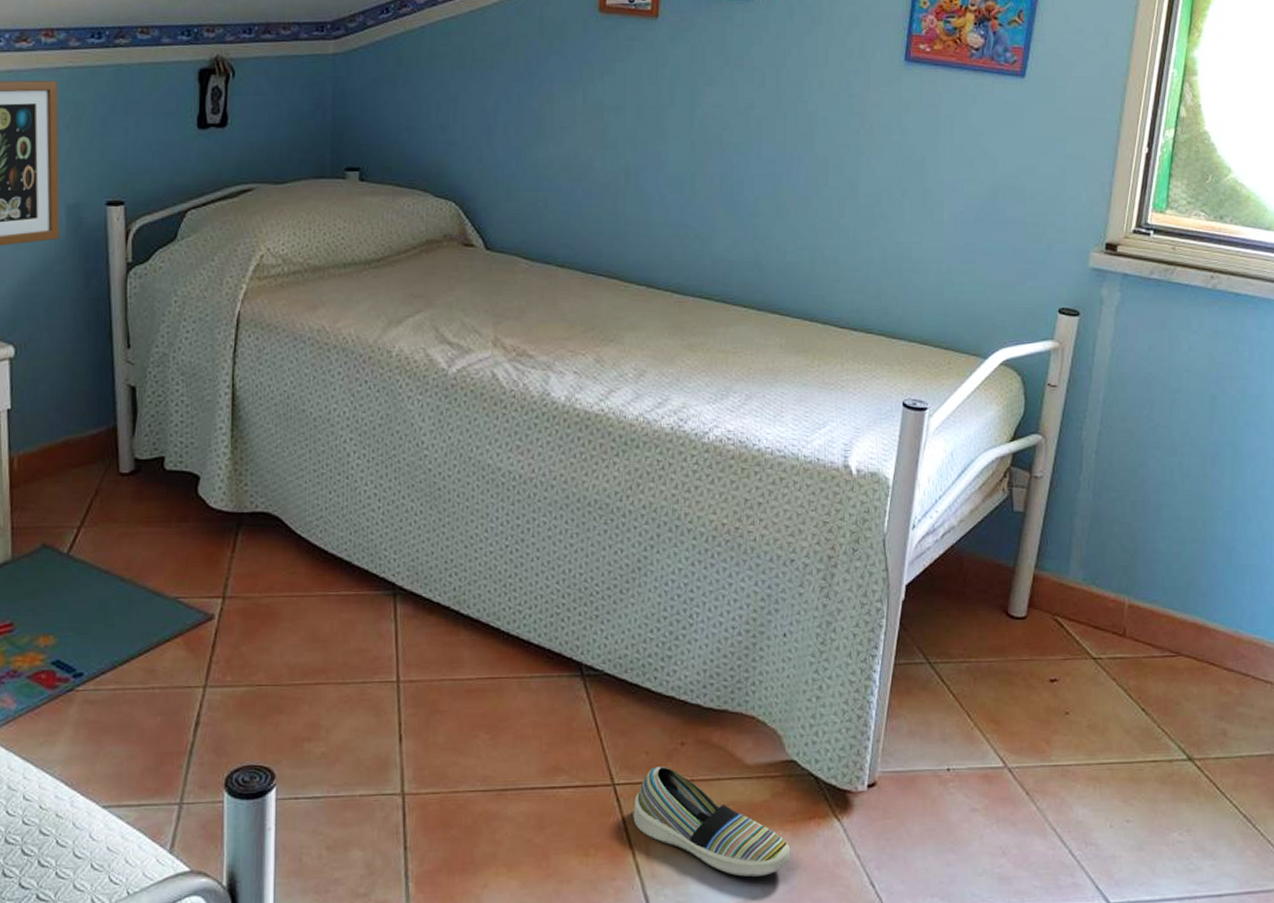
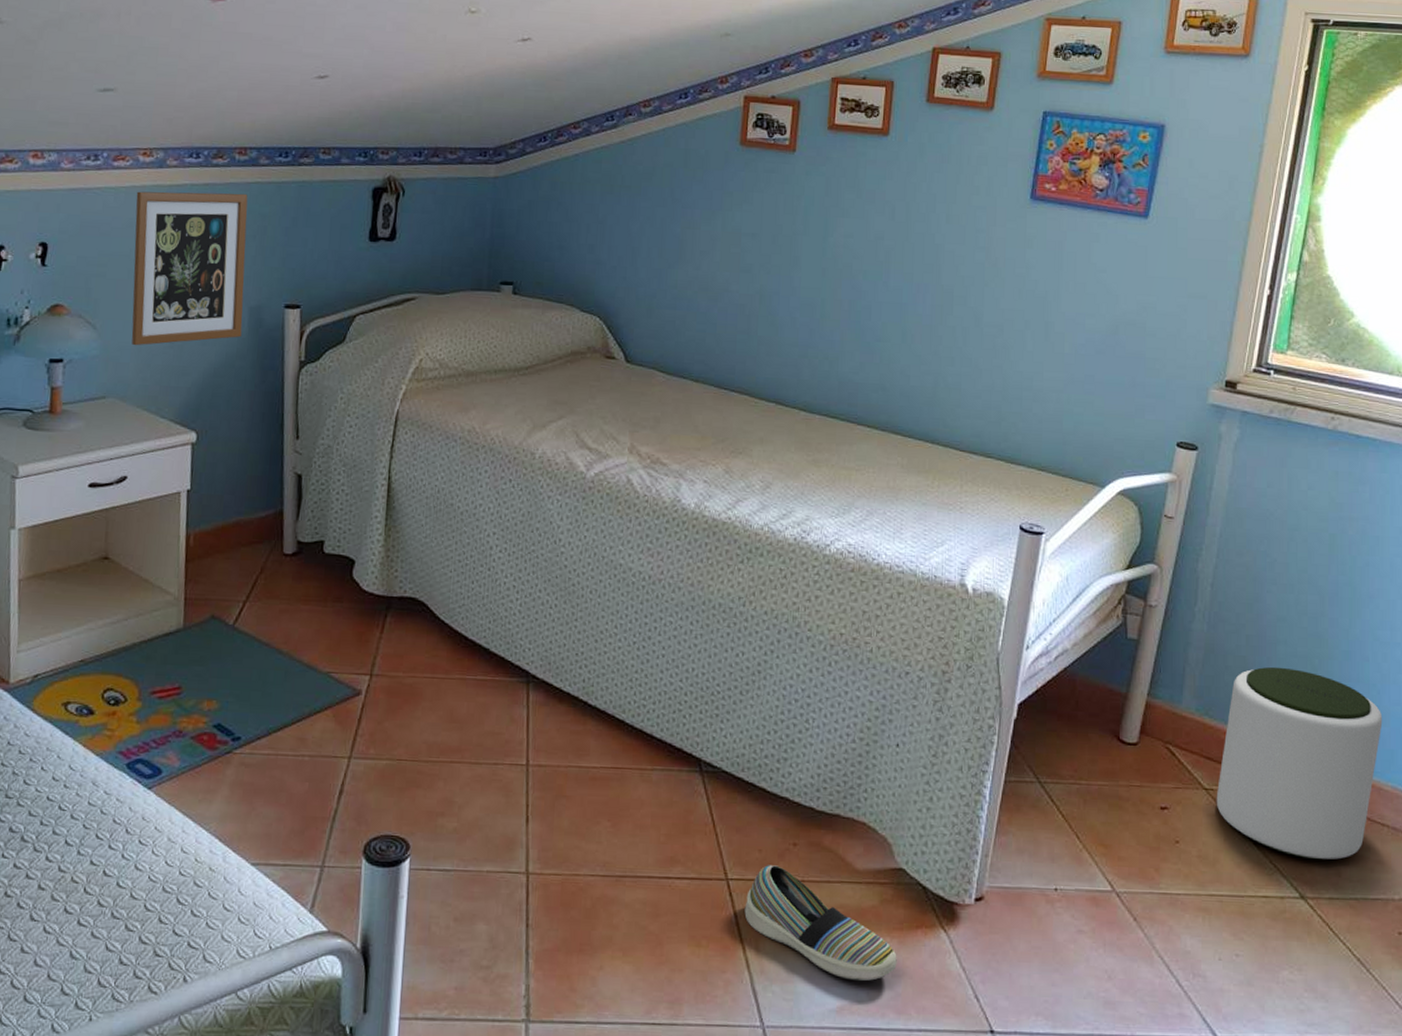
plant pot: none [1104,531,1265,721] -> present [1216,666,1383,860]

